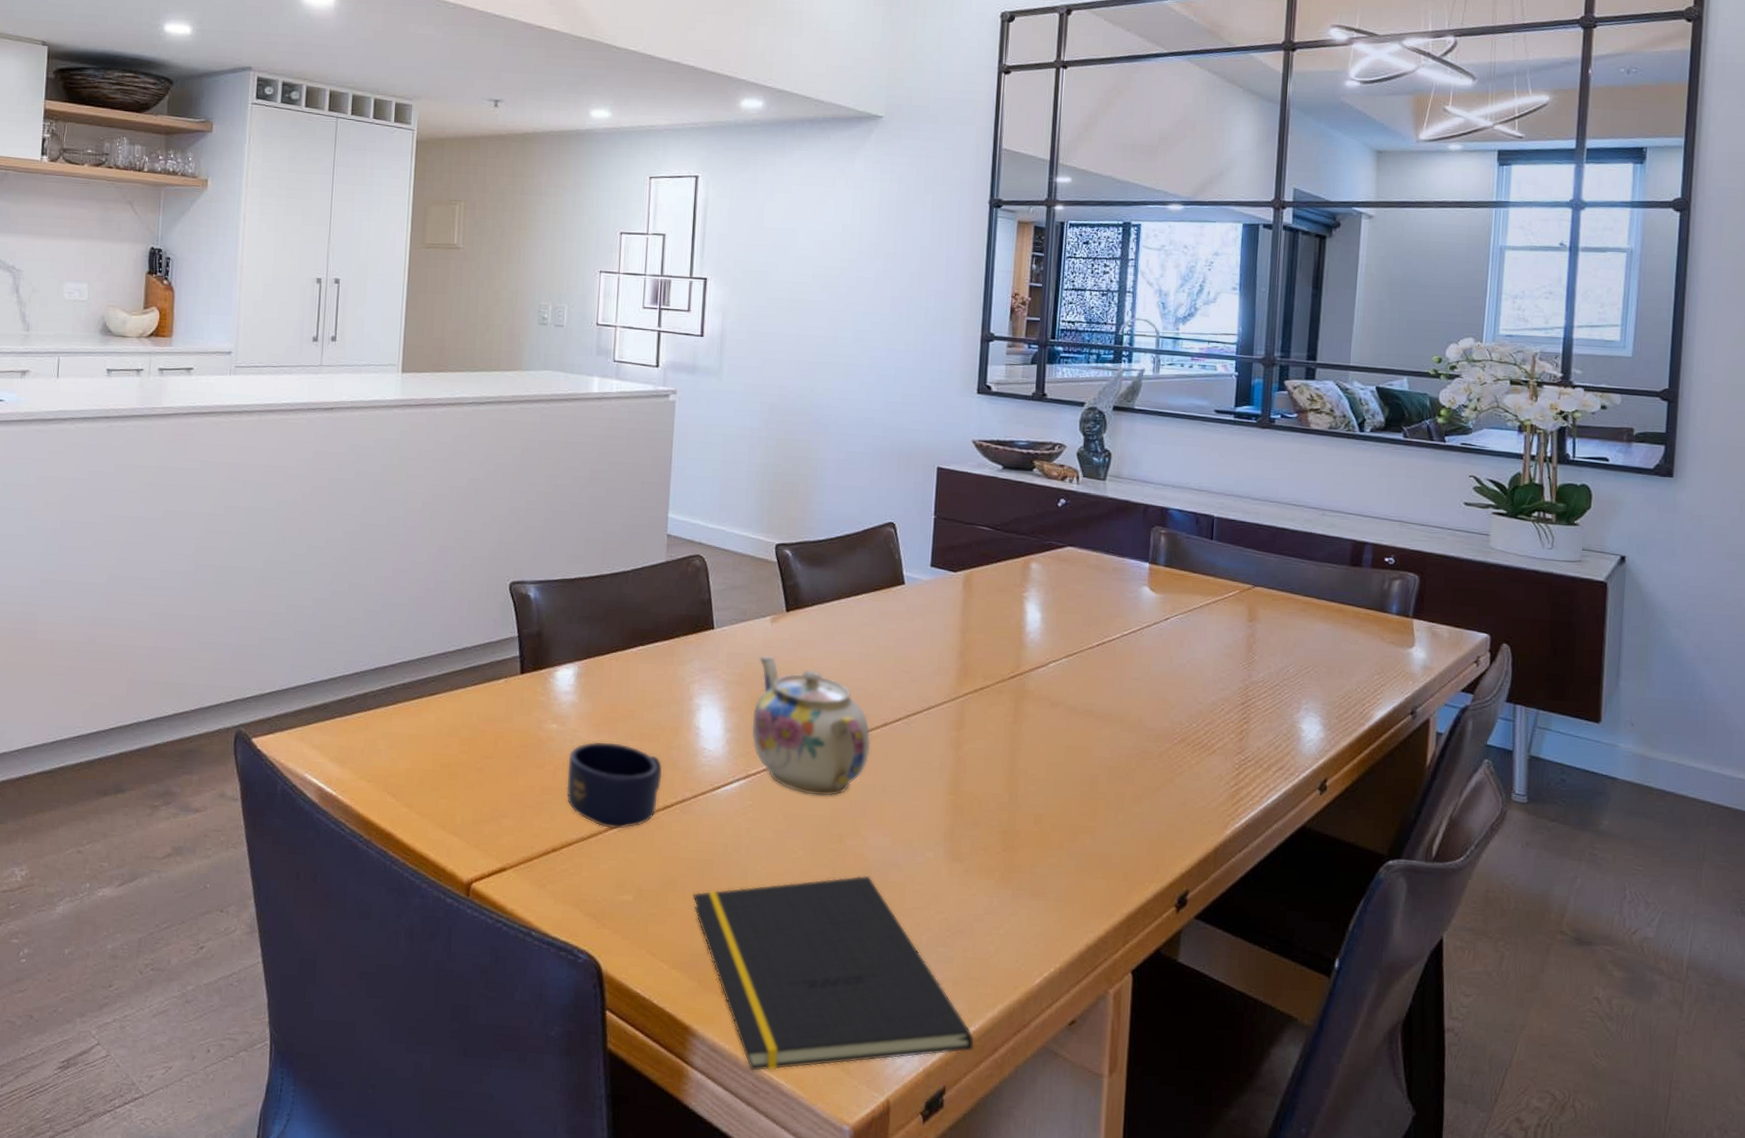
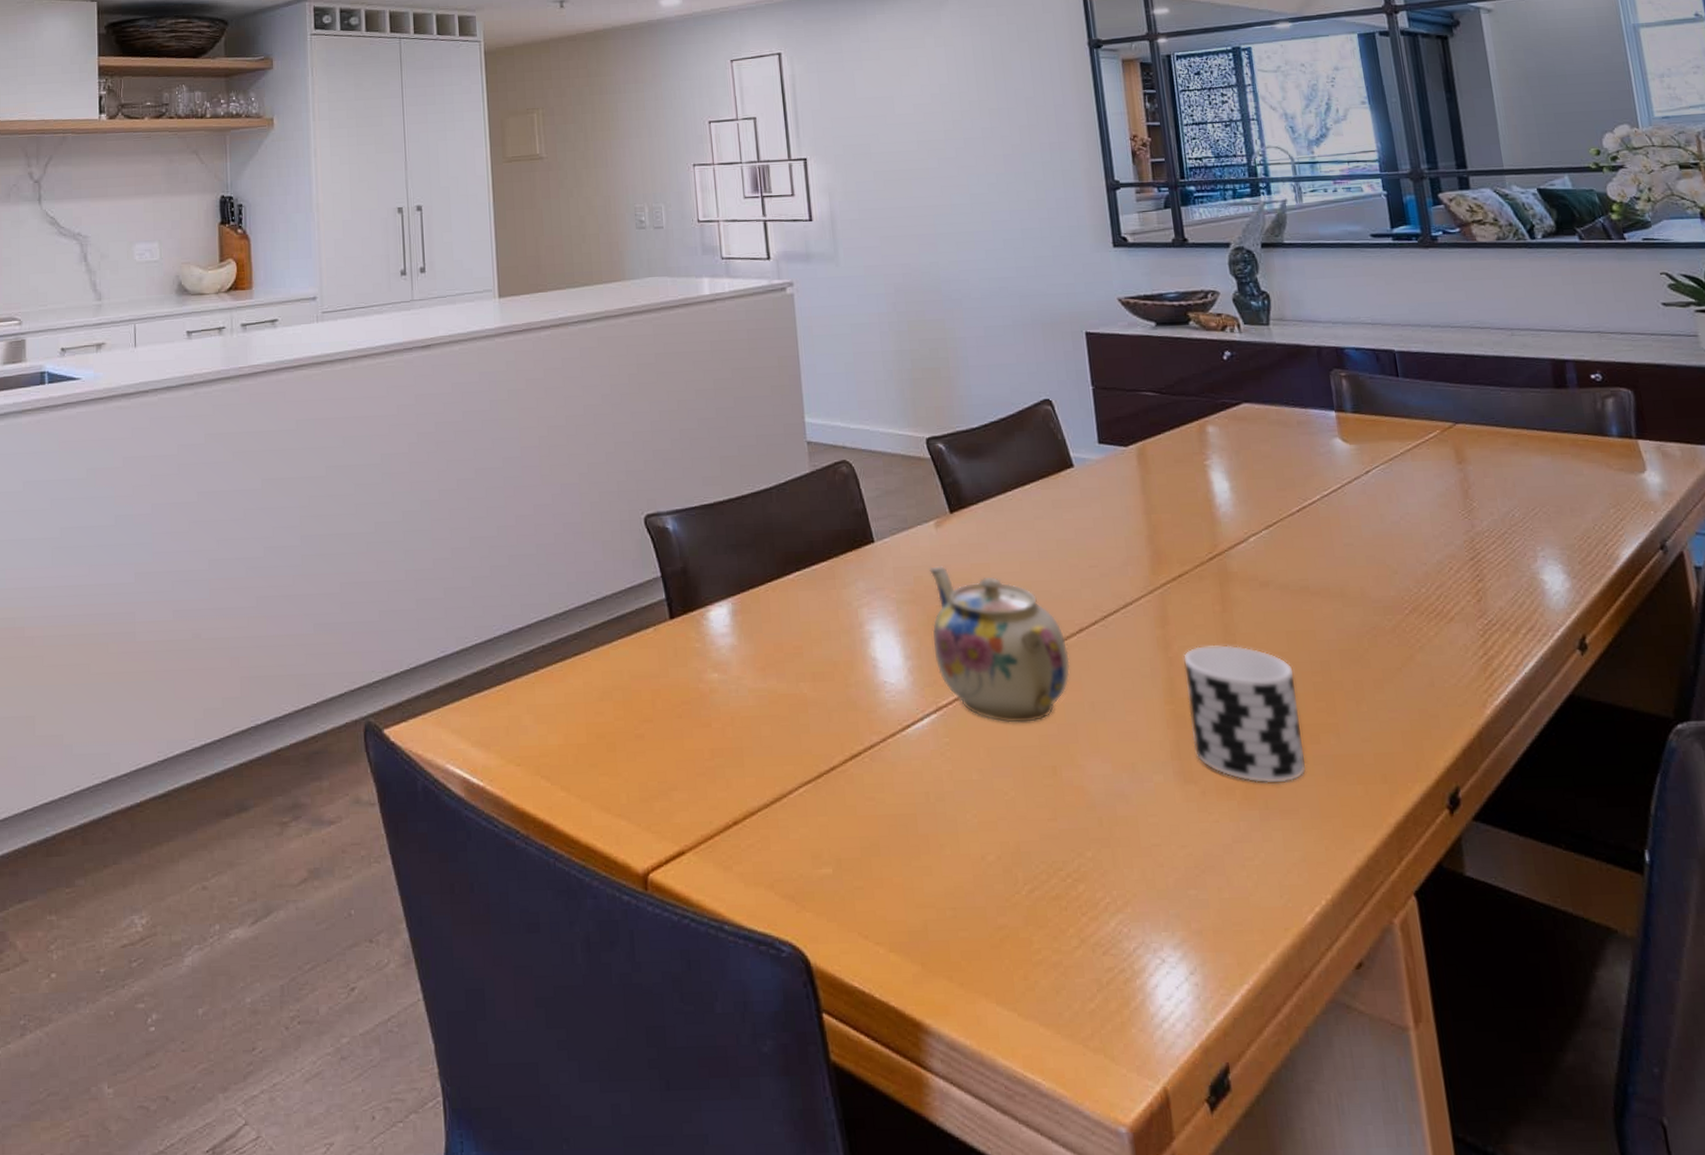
mug: present [566,741,663,829] -> none [736,687,844,789]
notepad: present [693,875,974,1071] -> none [899,811,1252,1069]
cup: none [965,749,1065,871] -> present [1183,645,1305,784]

